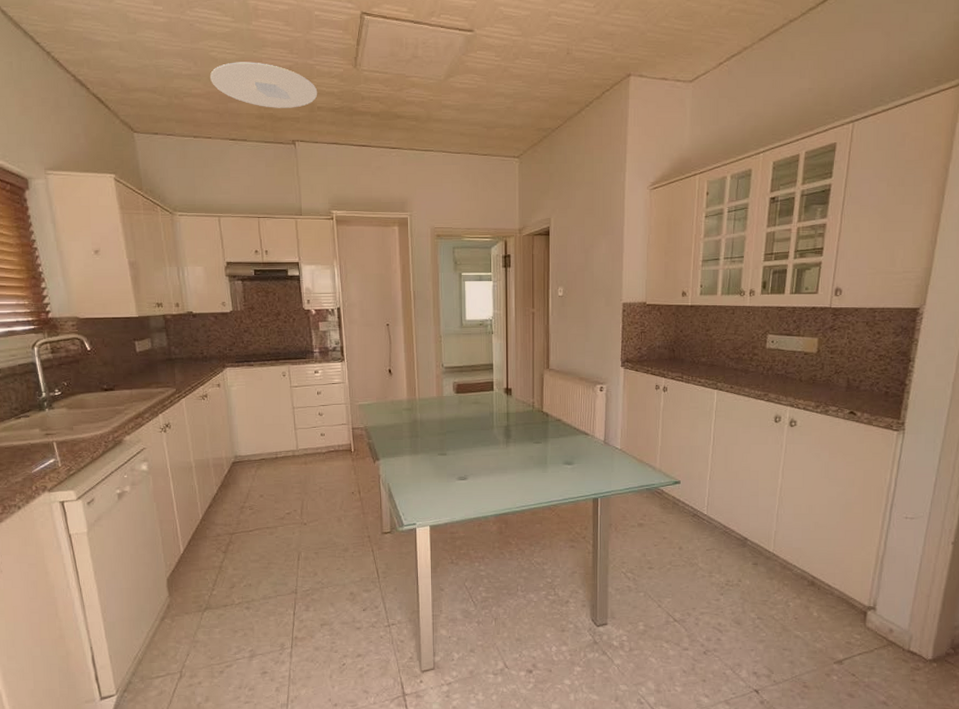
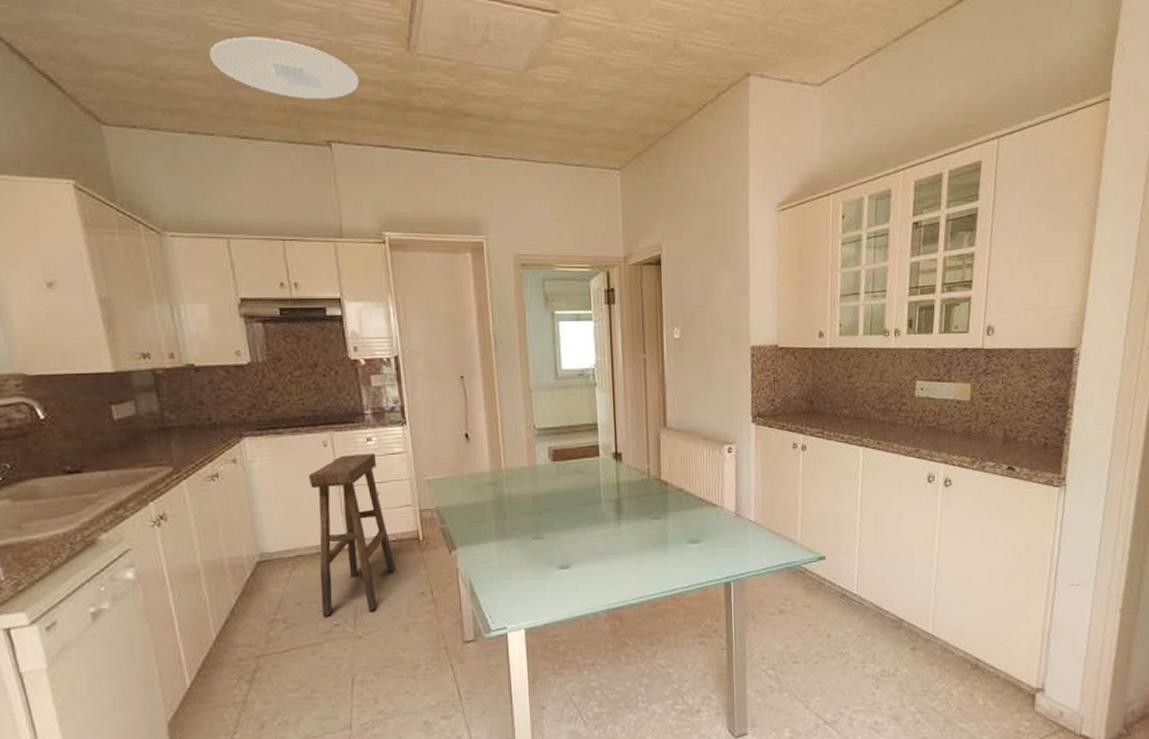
stool: none [272,382,333,507] -> present [309,452,396,617]

